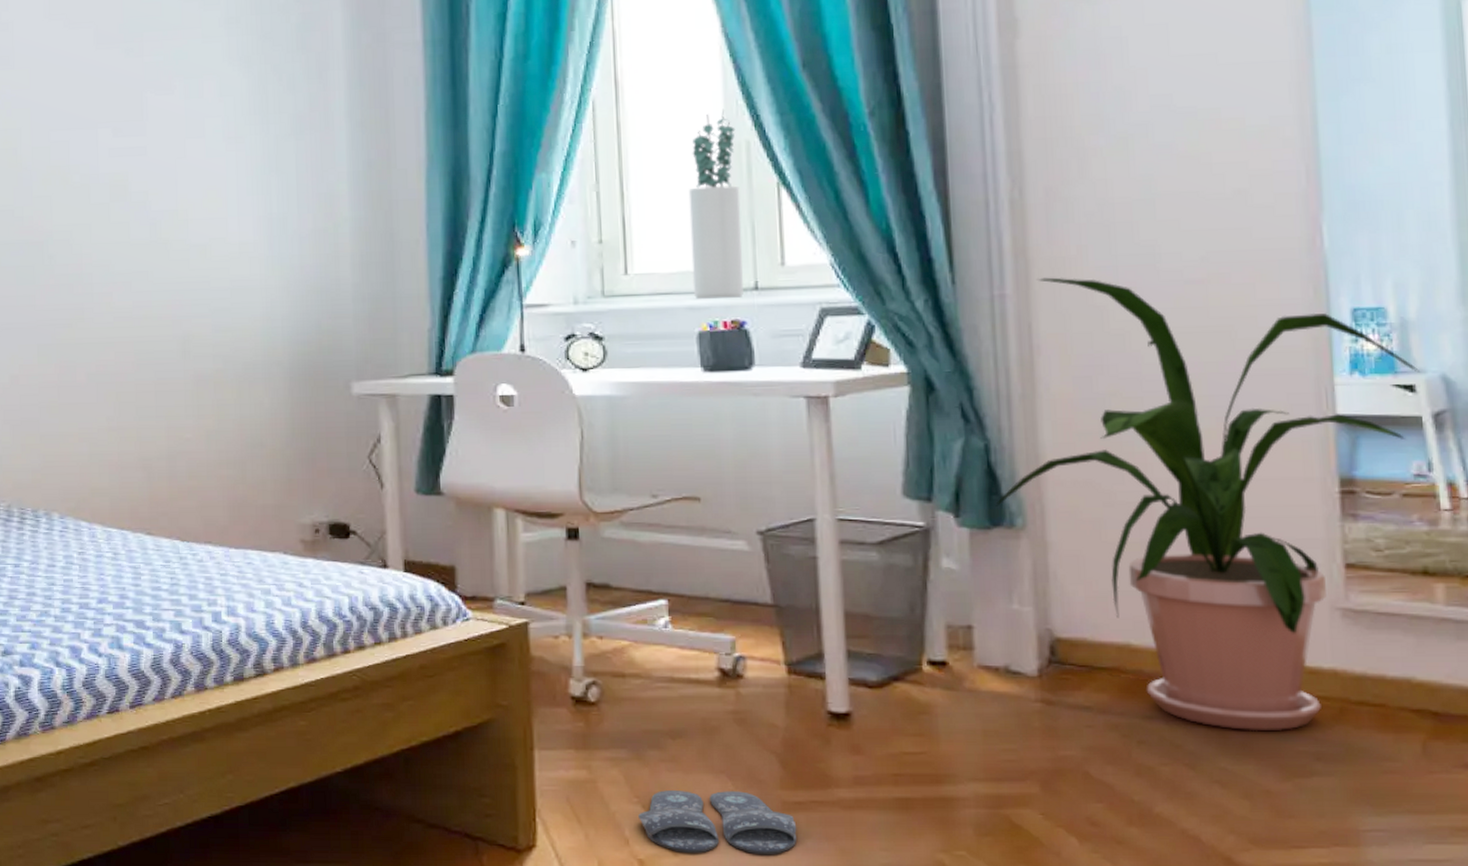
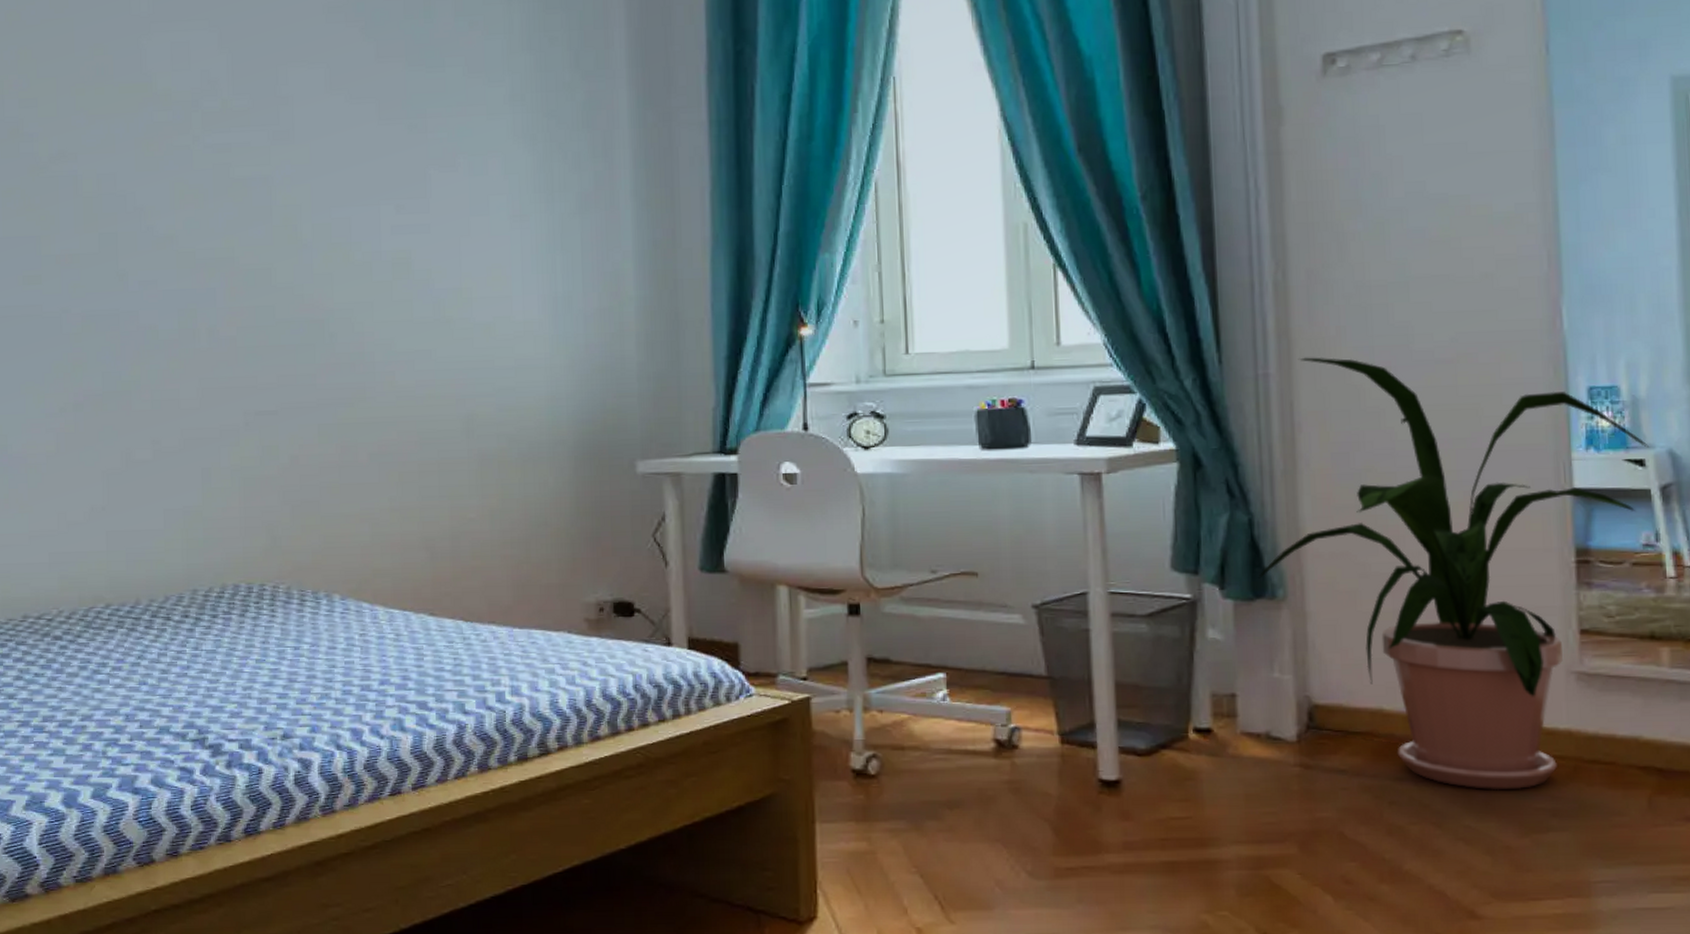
slippers: present [638,790,797,855] -> none [917,859,1069,921]
vase: present [688,108,743,299] -> none [968,191,1021,378]

